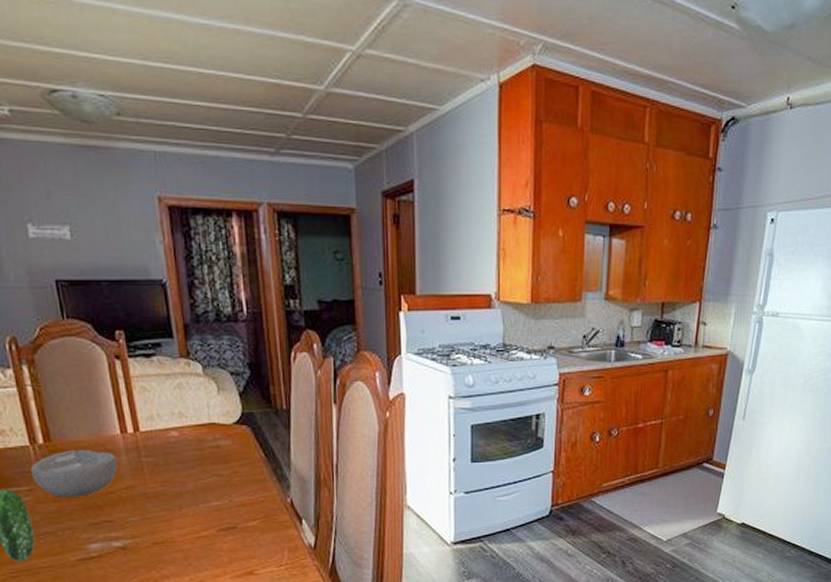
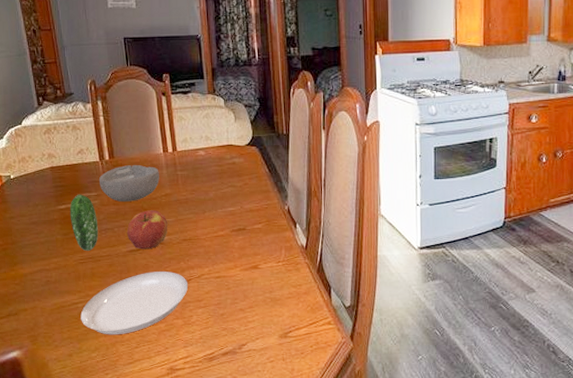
apple: none [74,507,132,557] -> present [126,210,168,249]

